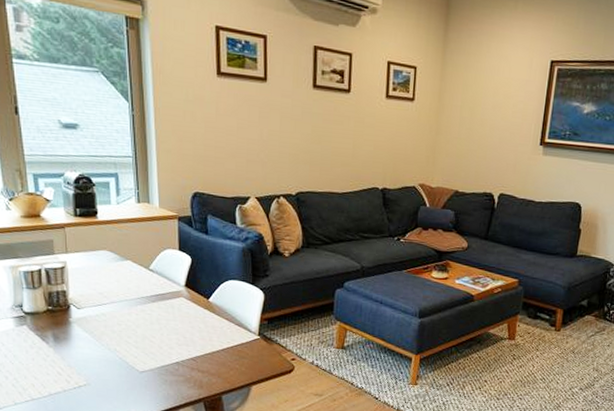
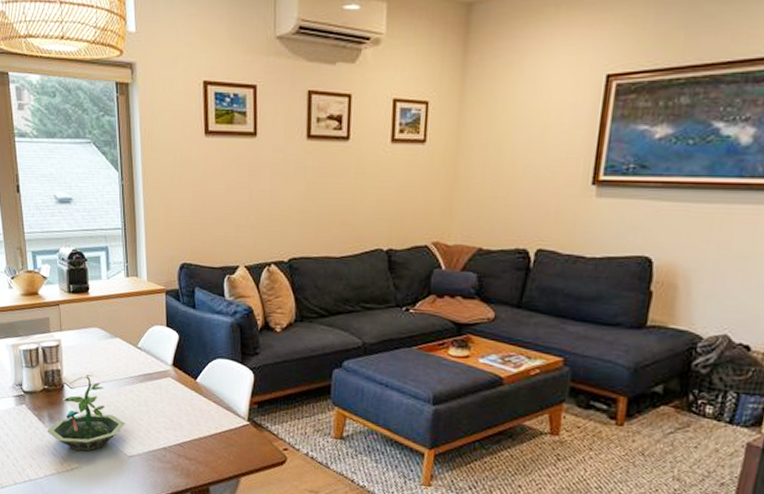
terrarium: none [51,295,137,369] -> present [47,374,126,452]

